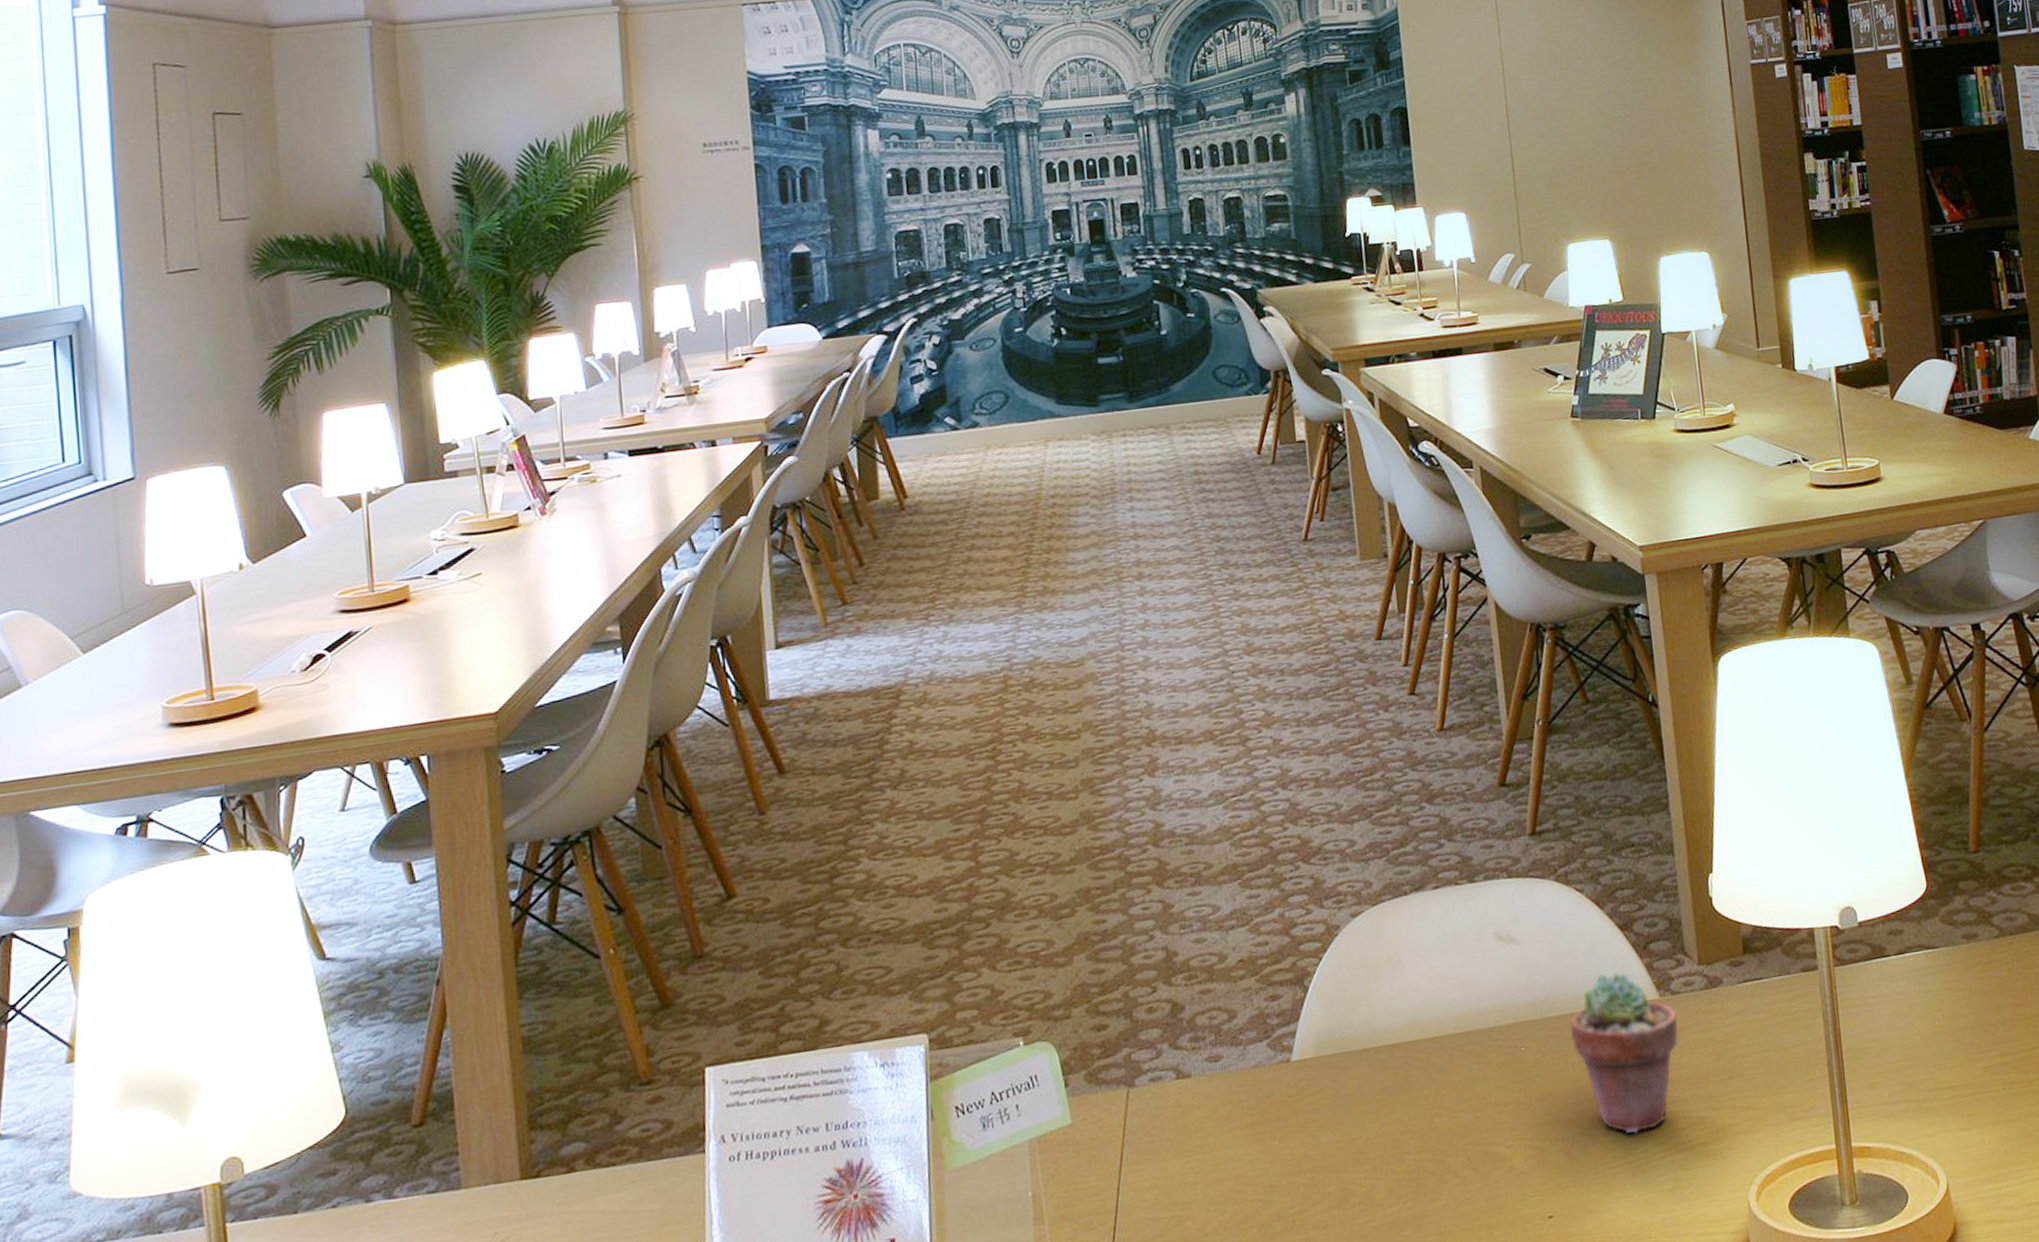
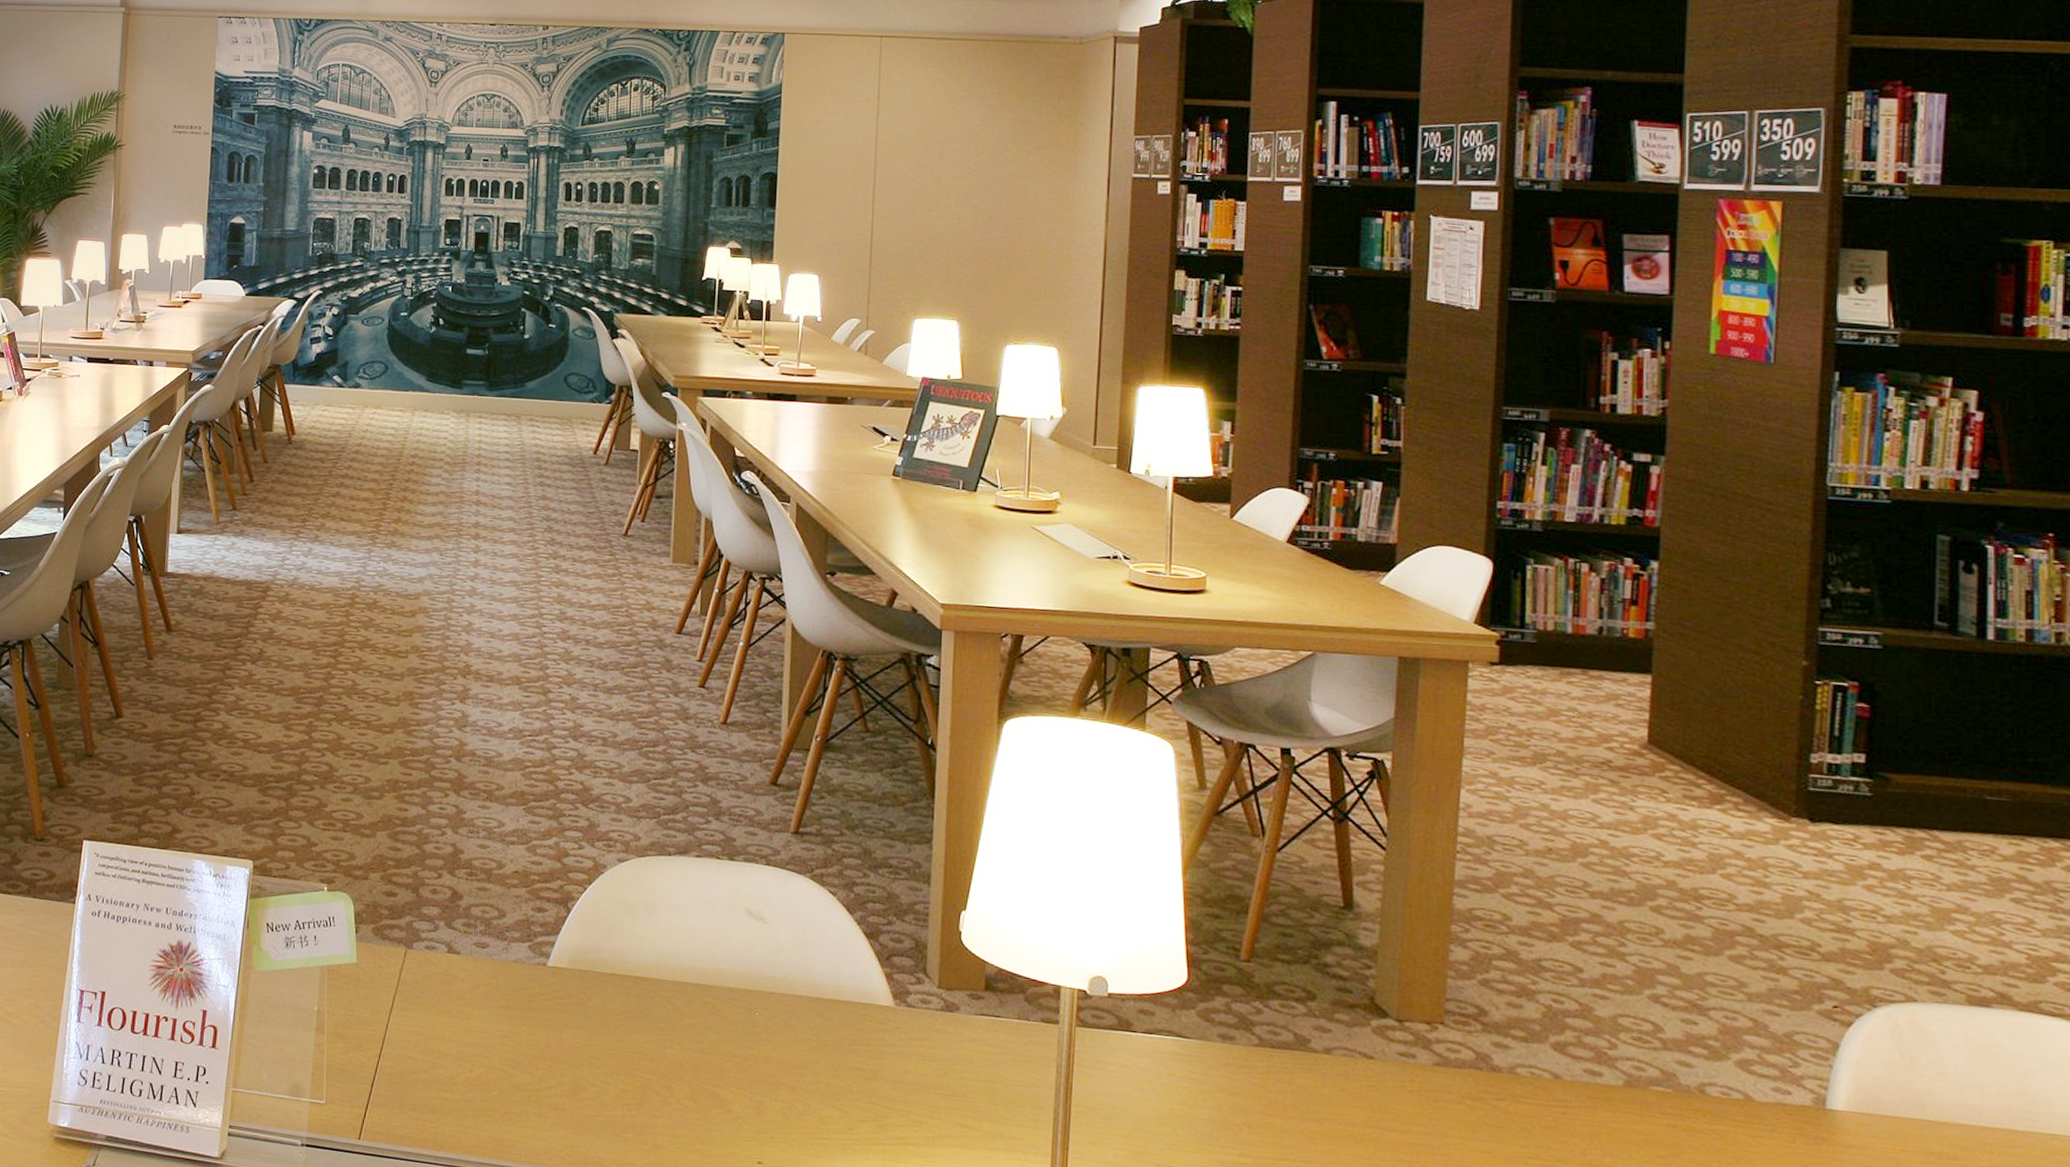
potted succulent: present [1570,972,1679,1134] -> none [803,970,909,1117]

